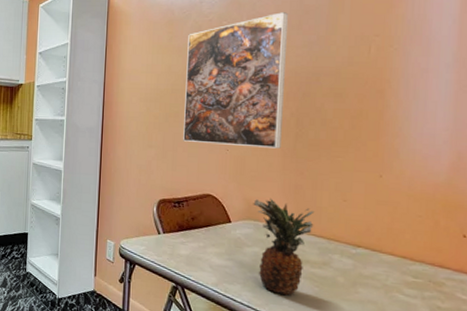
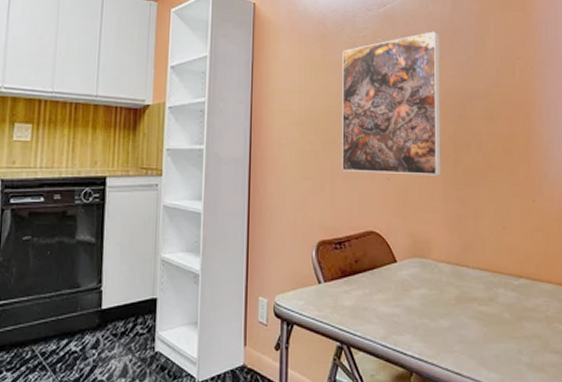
fruit: present [253,198,315,296] -> none [418,230,478,341]

